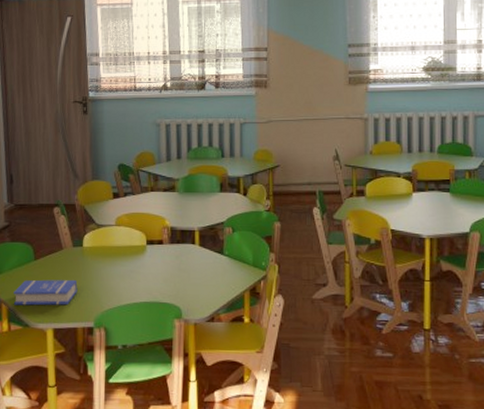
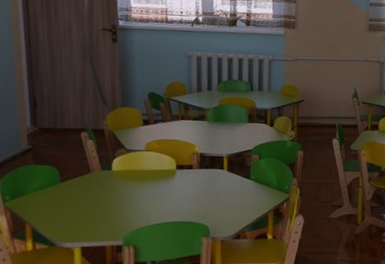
book: present [14,279,78,306] -> none [38,201,106,226]

